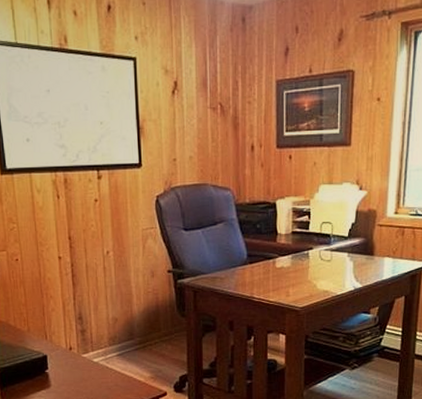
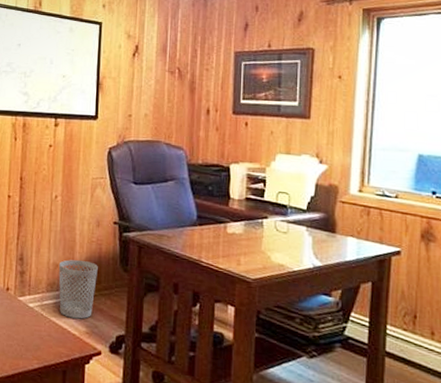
wastebasket: none [118,312,157,367] -> present [58,259,98,319]

